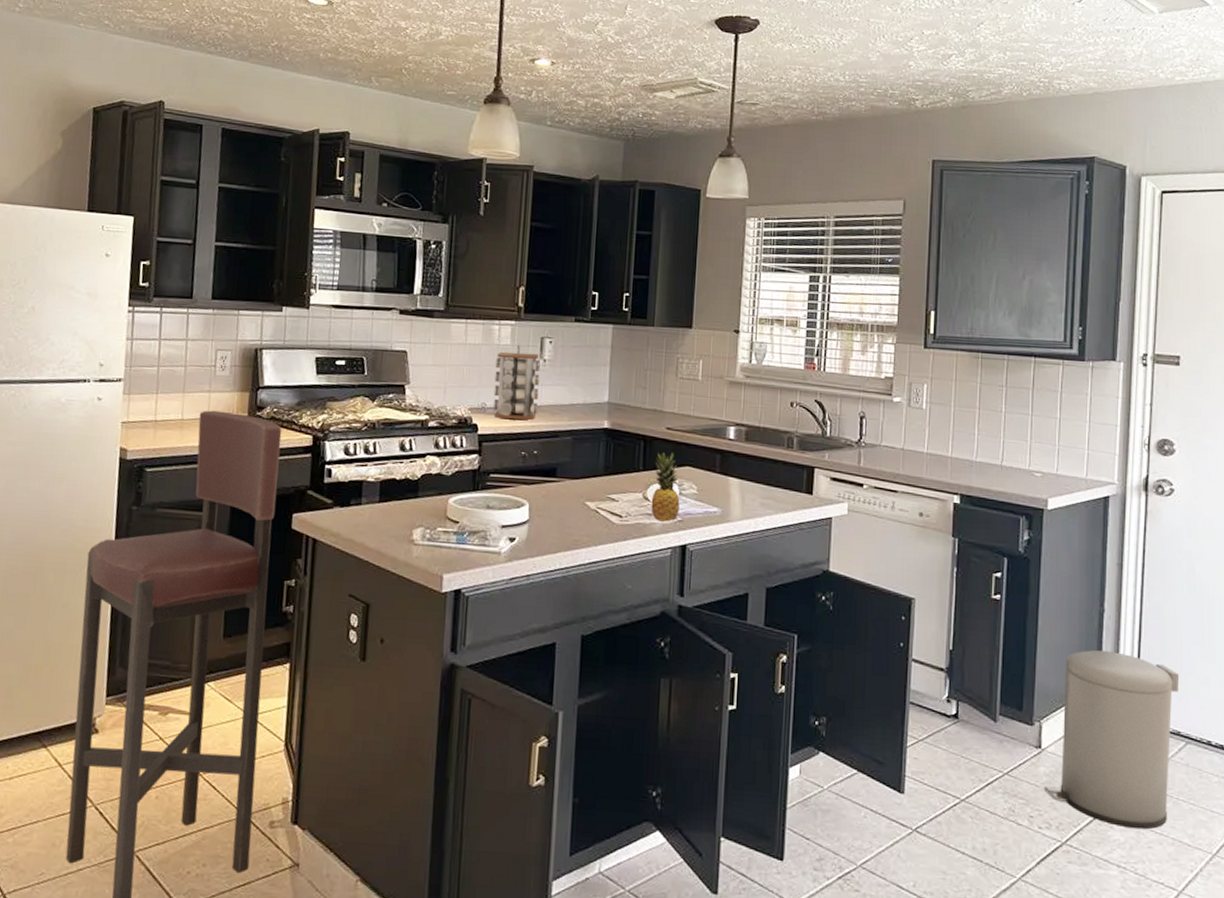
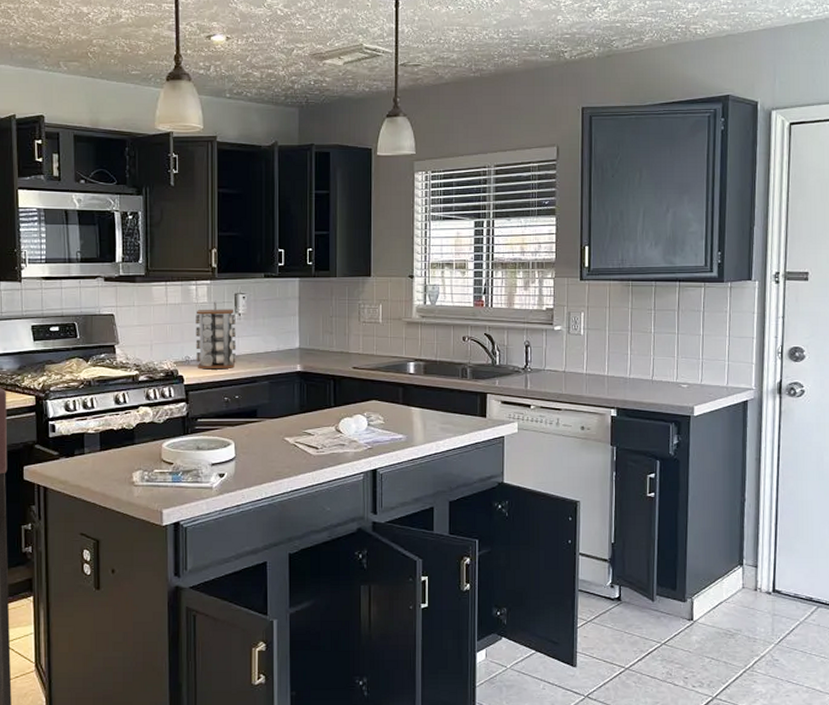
fruit: present [651,452,680,522] -> none [343,389,369,450]
pedal bin: present [1043,650,1180,829] -> none [695,534,811,682]

